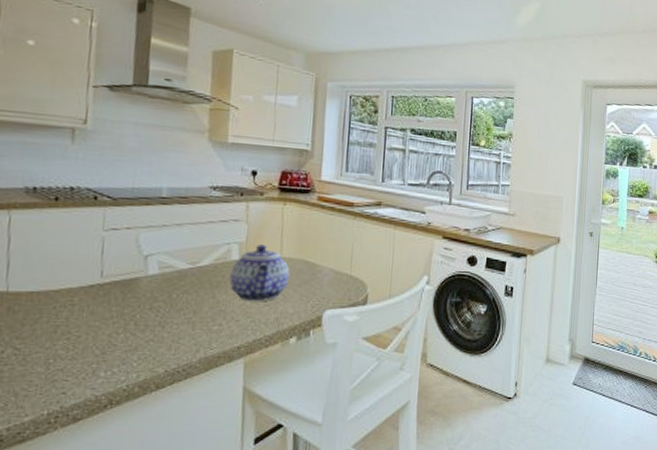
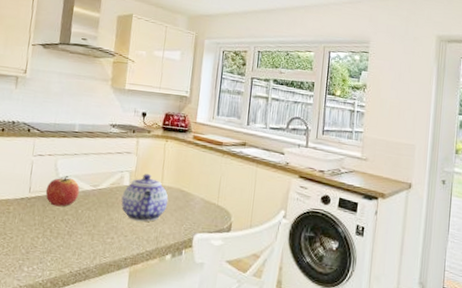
apple: none [124,252,172,292] -> present [45,175,80,207]

